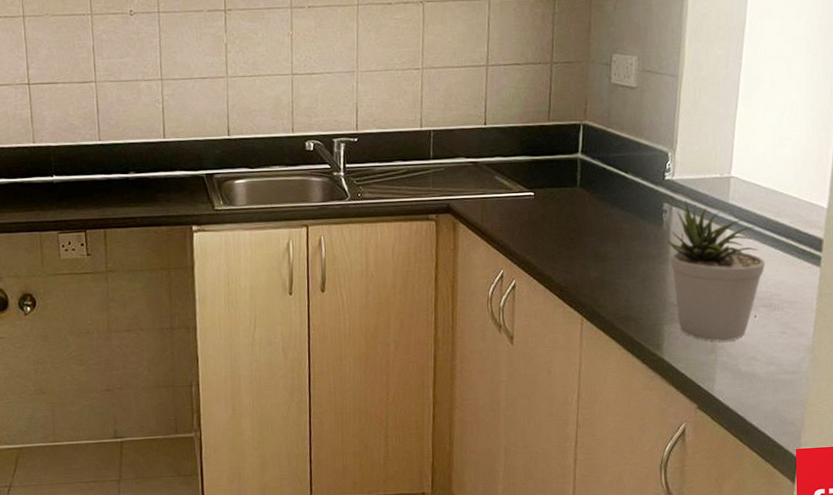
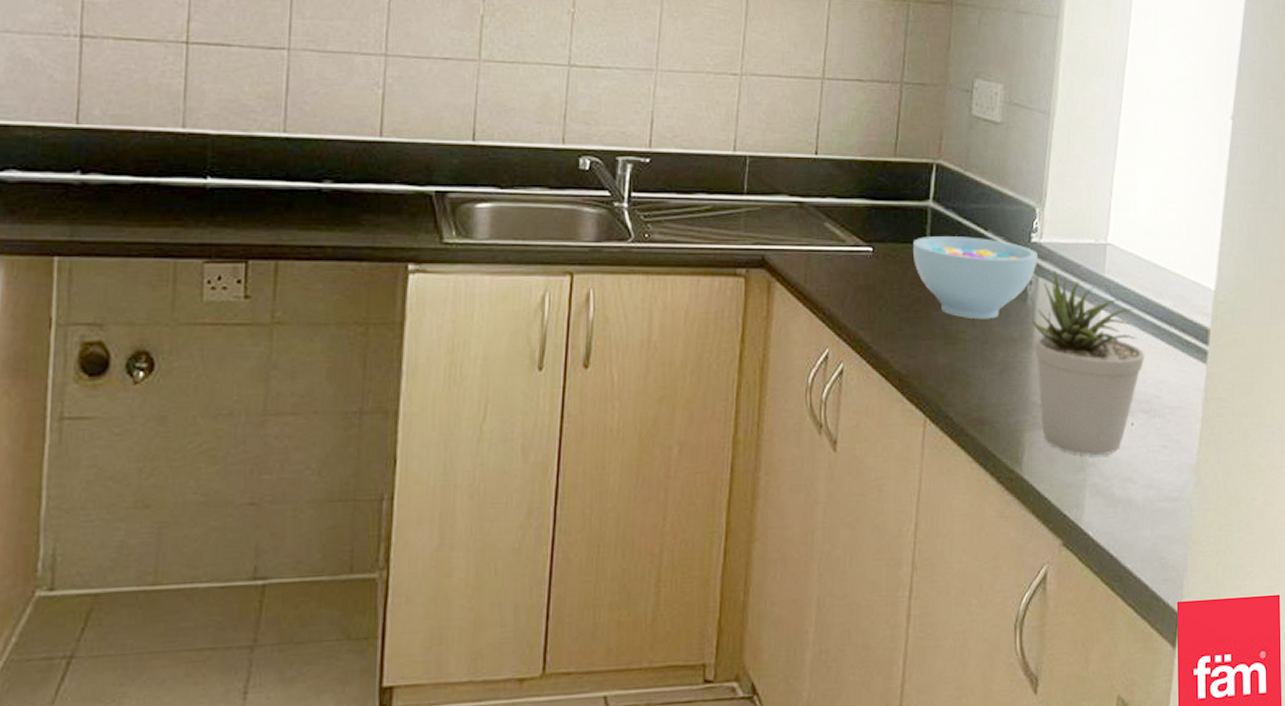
bowl: none [566,179,671,242] -> present [912,236,1037,320]

